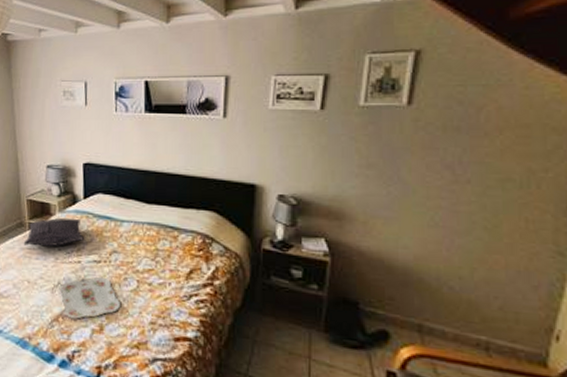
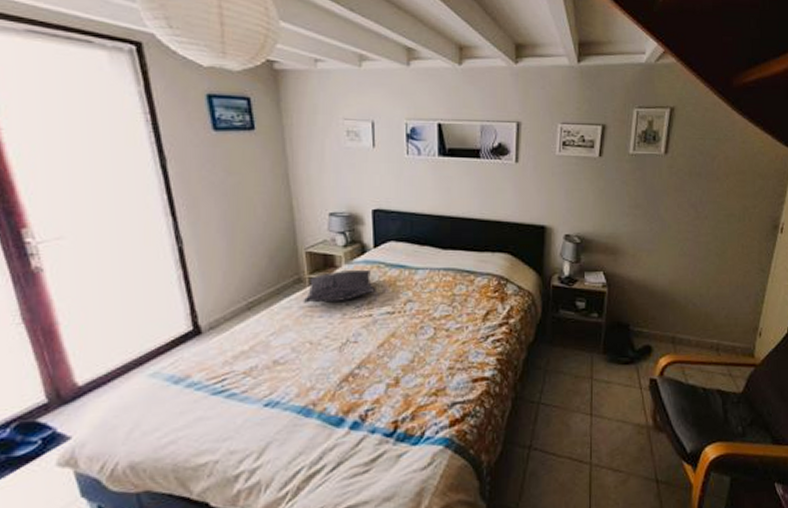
serving tray: present [60,276,120,319] -> none [349,328,417,376]

